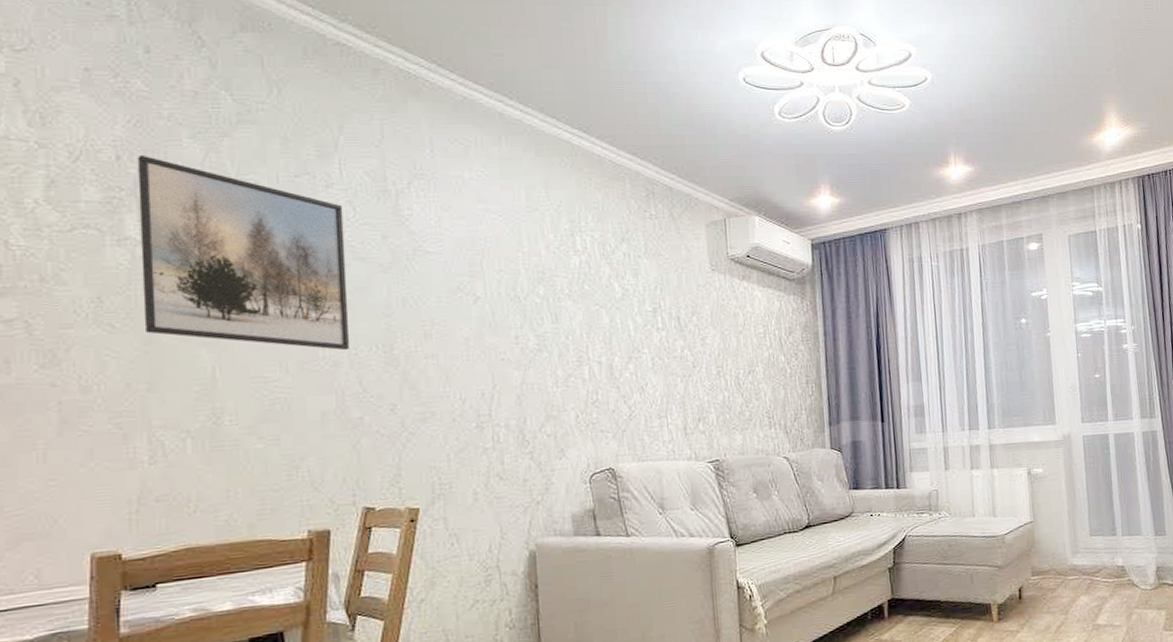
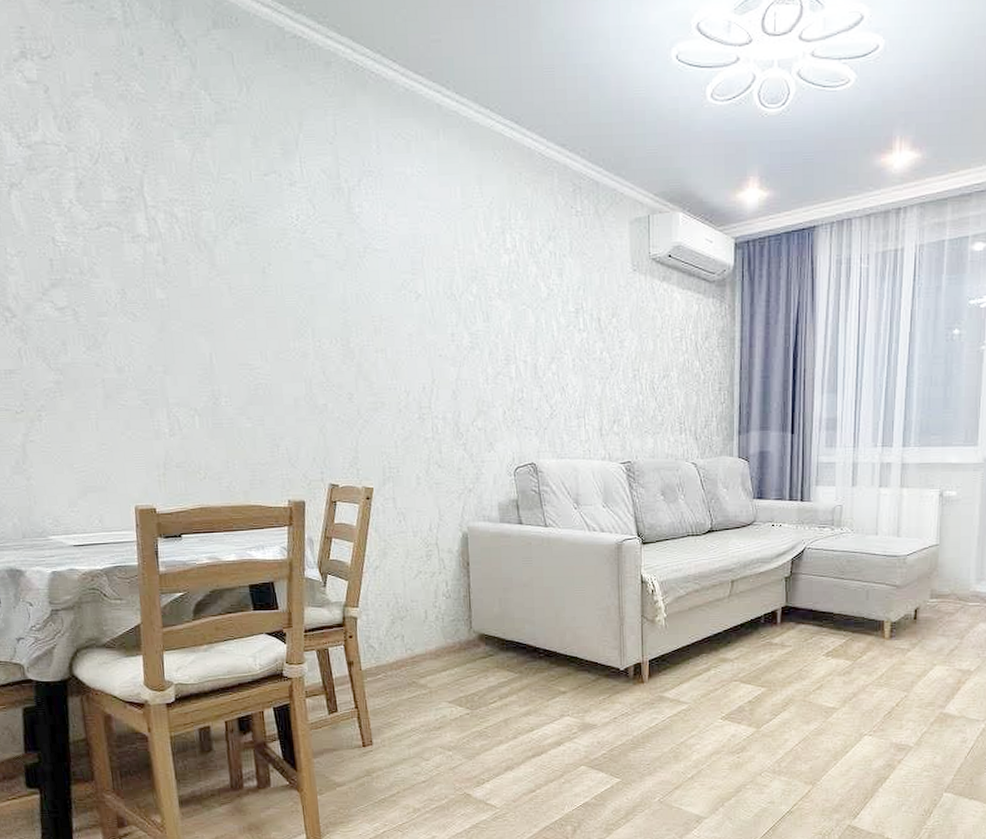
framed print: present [137,154,350,351] -> none [141,156,314,343]

